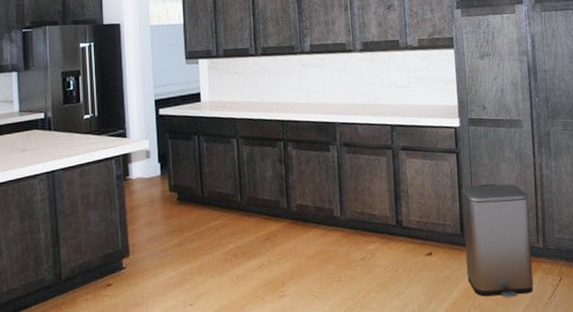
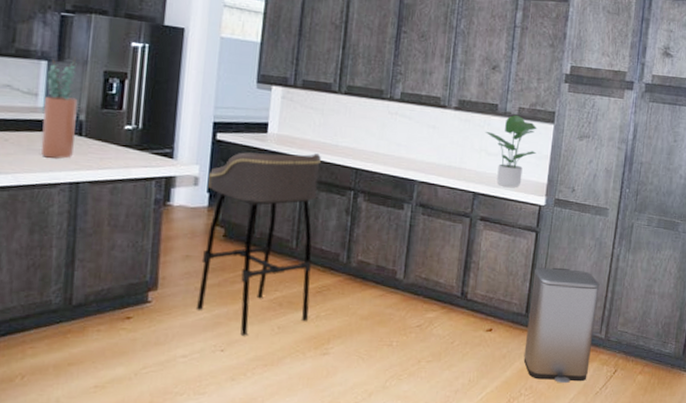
vase: none [18,64,46,154] -> present [40,56,78,159]
bar stool: none [157,113,262,289] -> present [197,152,322,336]
potted plant: none [391,46,443,116] -> present [485,114,537,188]

